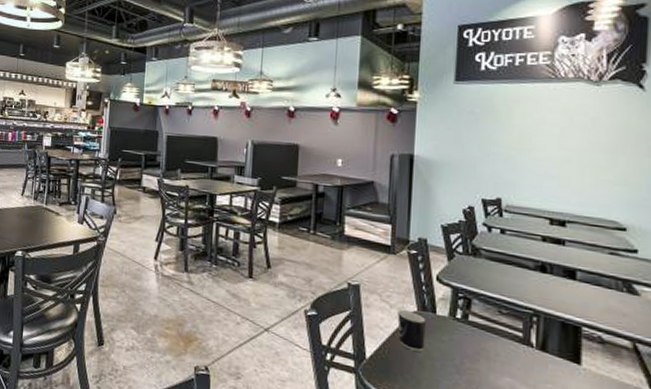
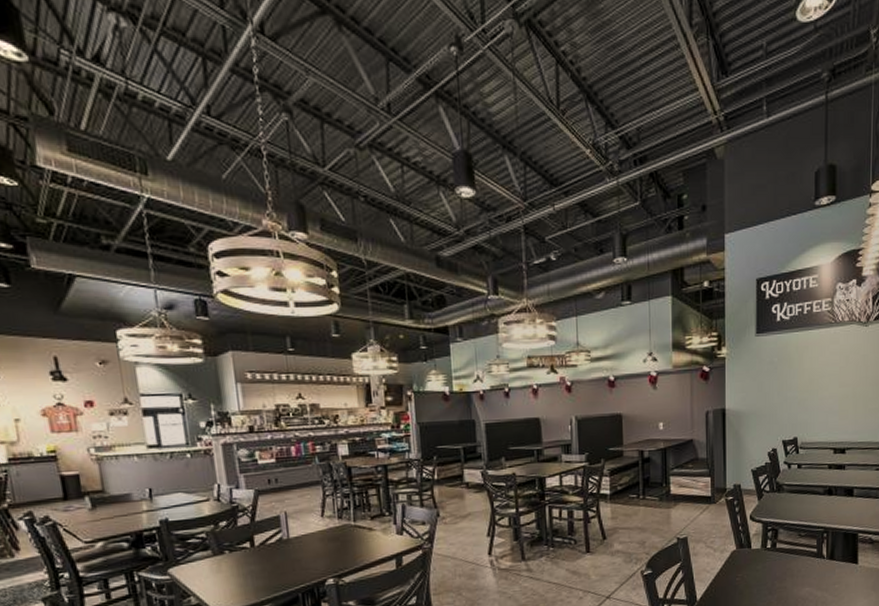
mug: present [397,310,426,352] -> none [721,551,744,584]

